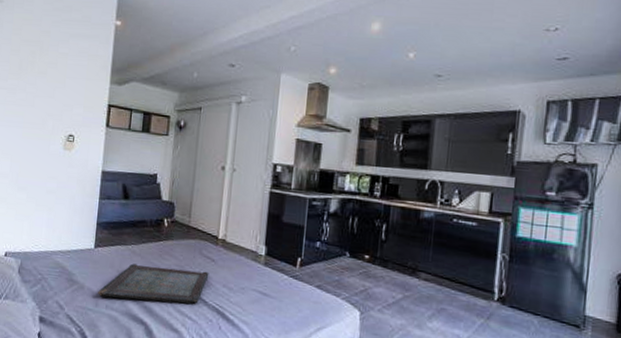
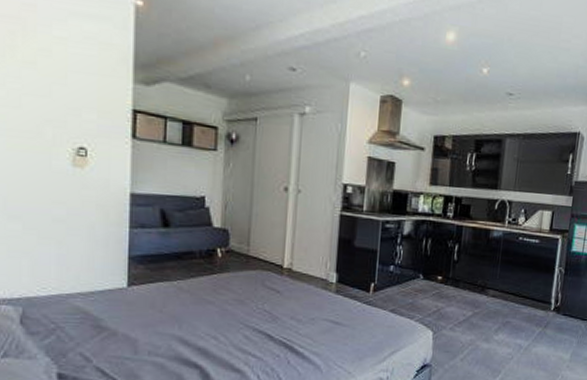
serving tray: present [98,263,209,304] -> none [136,302,274,343]

